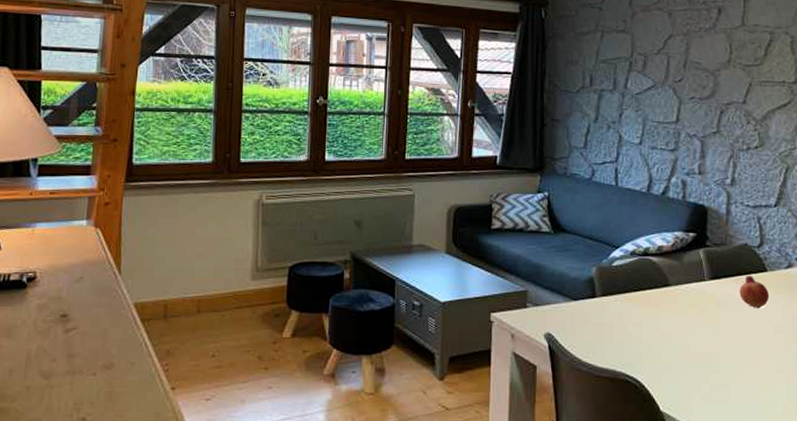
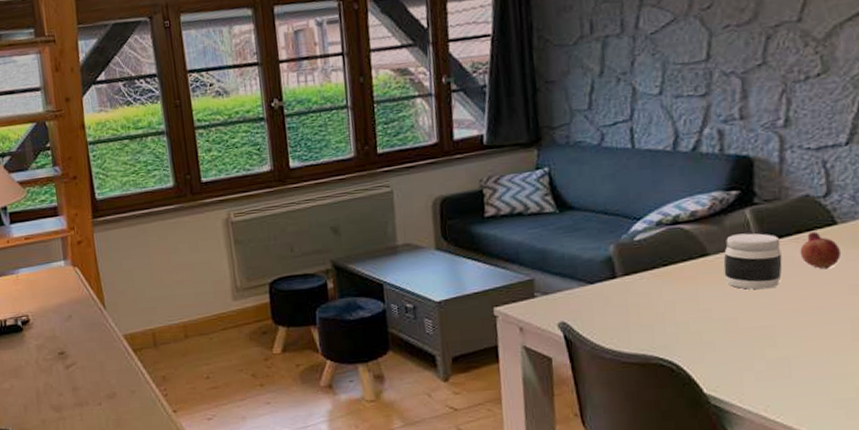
jar: none [681,270,726,321] -> present [723,233,783,290]

